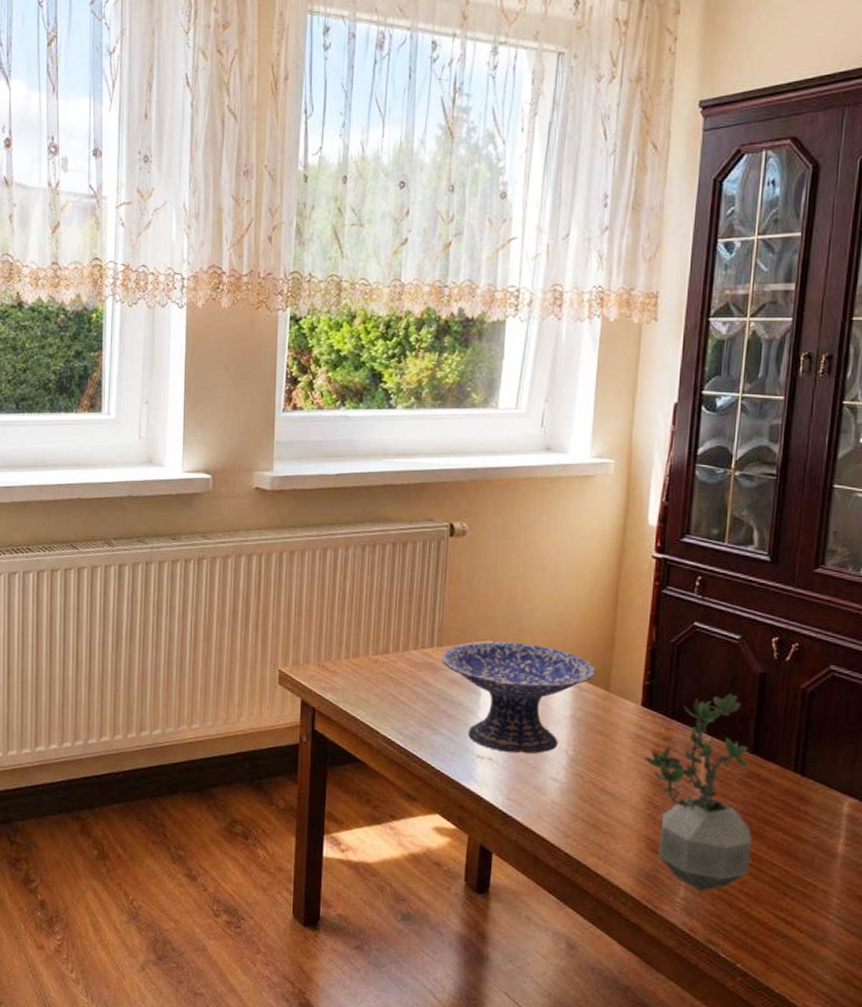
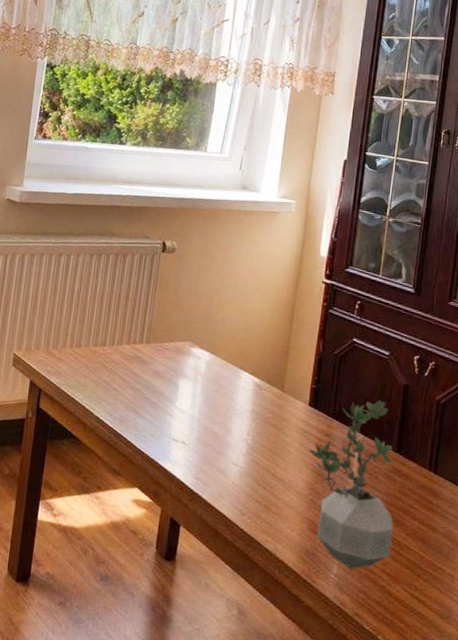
decorative bowl: present [441,641,595,754] -> none [149,342,273,441]

